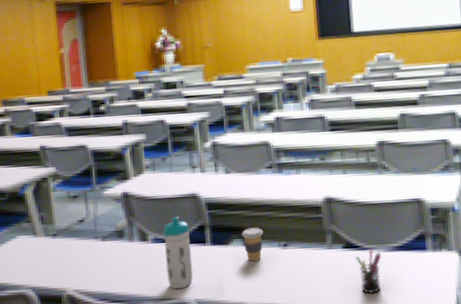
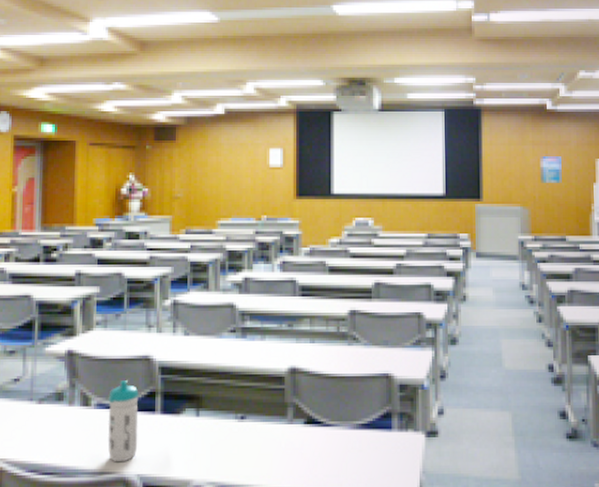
coffee cup: present [242,227,264,262] -> none [196,397,220,434]
pen holder: present [356,248,382,294] -> none [317,425,345,475]

